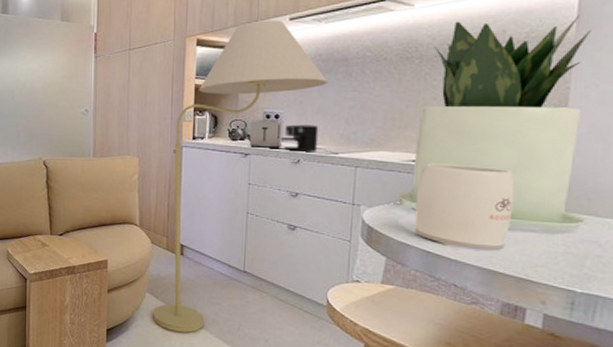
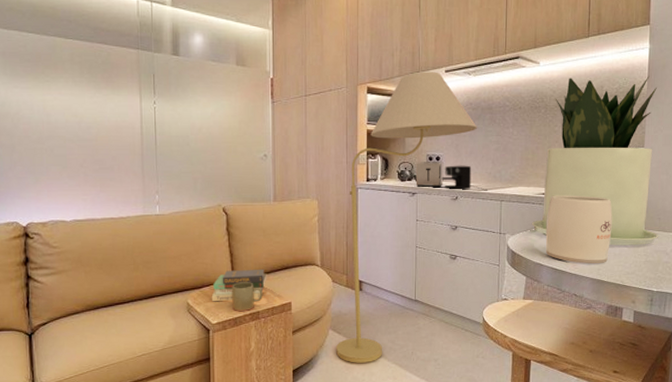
books: none [29,223,84,254] -> present [211,268,267,302]
mug: none [48,235,79,265] -> present [231,282,263,312]

